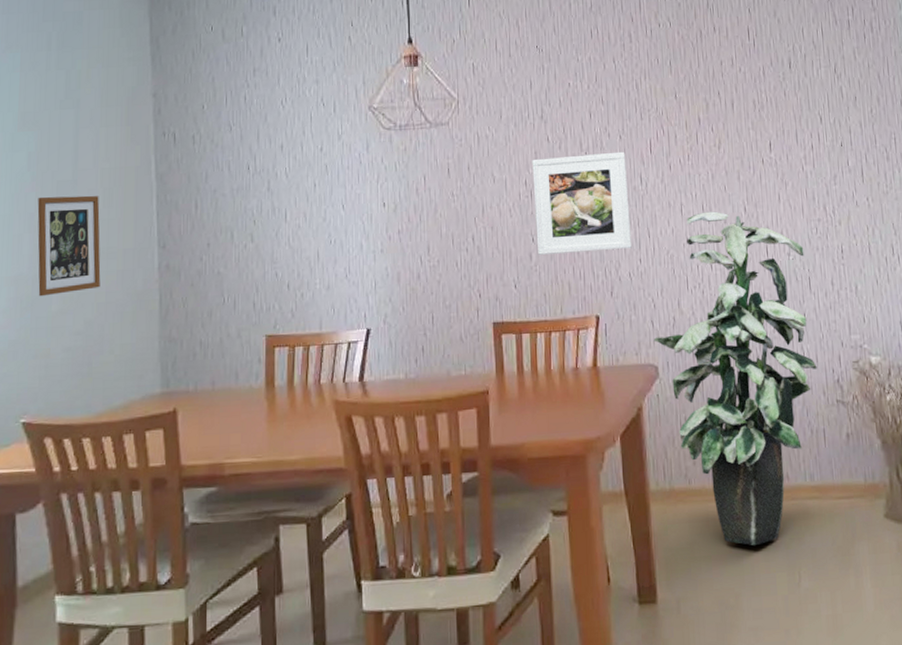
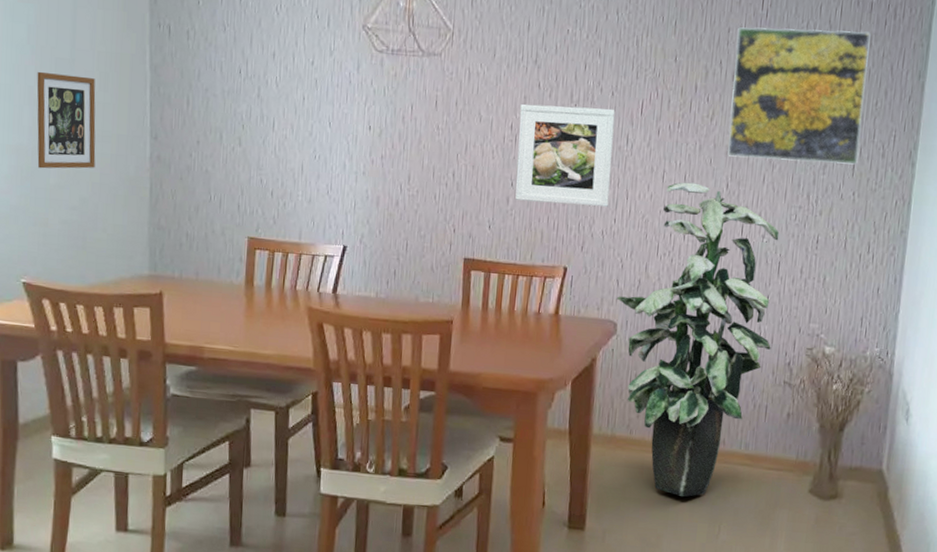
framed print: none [729,46,865,181] -> present [727,27,871,165]

